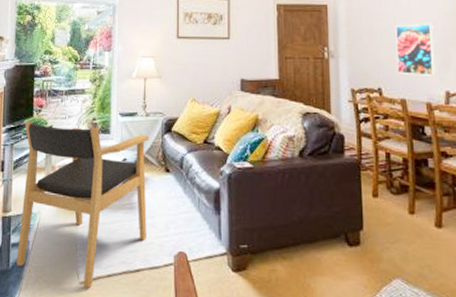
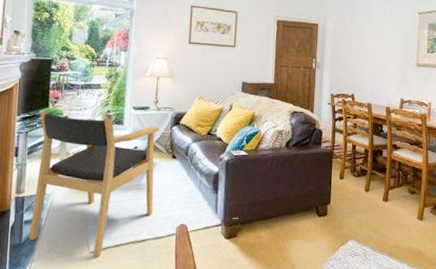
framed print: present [395,22,437,76] -> none [367,44,398,86]

